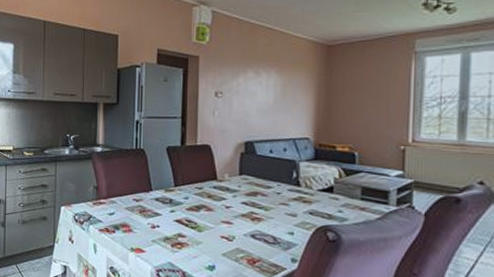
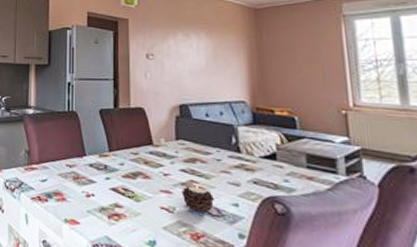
candle: none [241,216,273,243] -> present [181,185,215,216]

